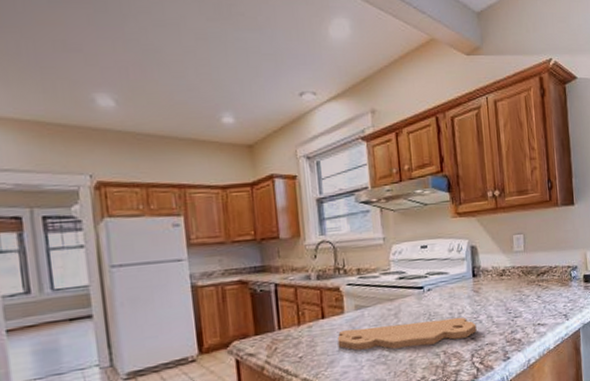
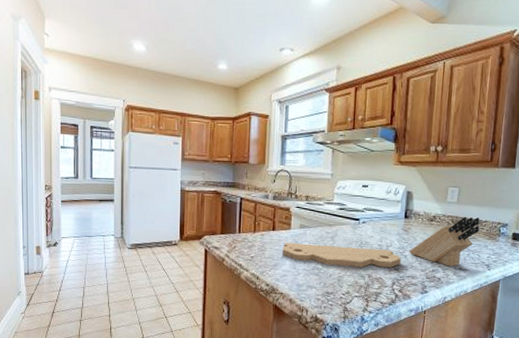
knife block: none [483,264,552,324] -> present [409,216,481,267]

